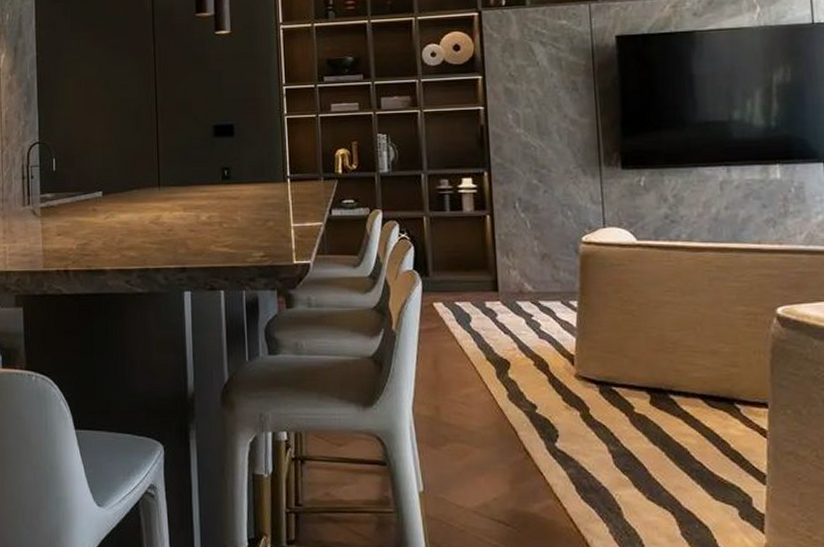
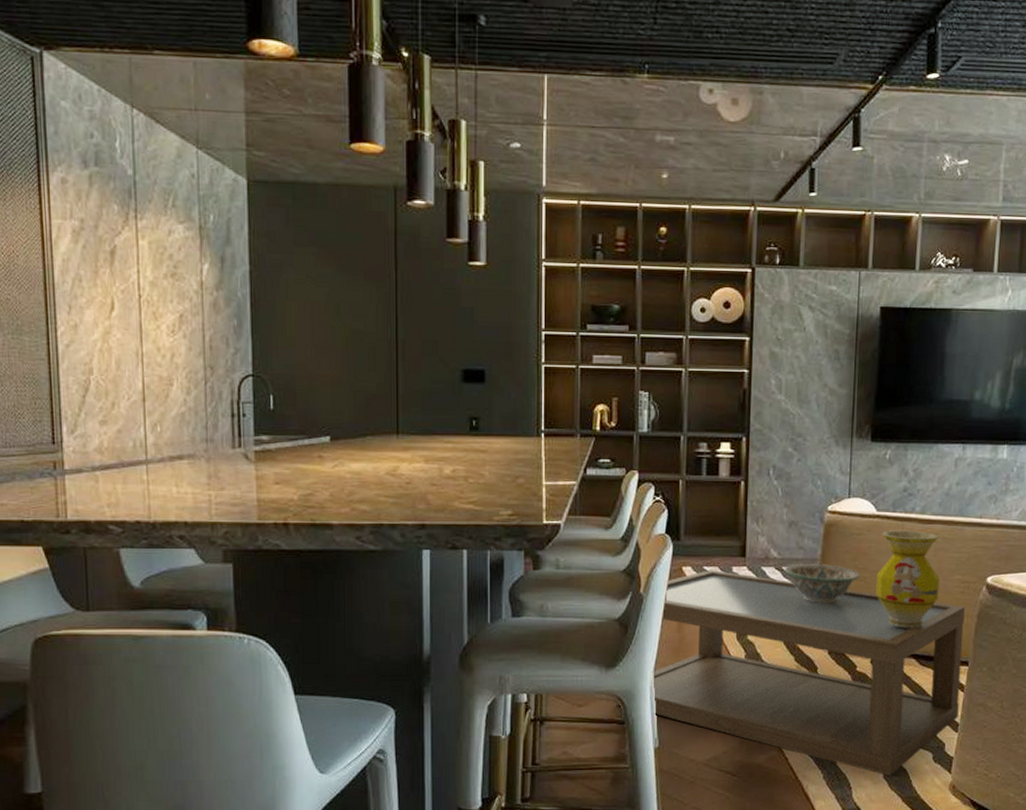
coffee table: none [373,306,764,533] -> present [613,570,965,776]
decorative bowl: none [540,296,626,338] -> present [784,563,860,603]
vase: none [644,259,721,365] -> present [875,530,940,628]

